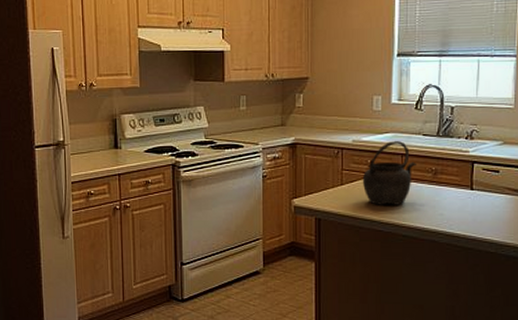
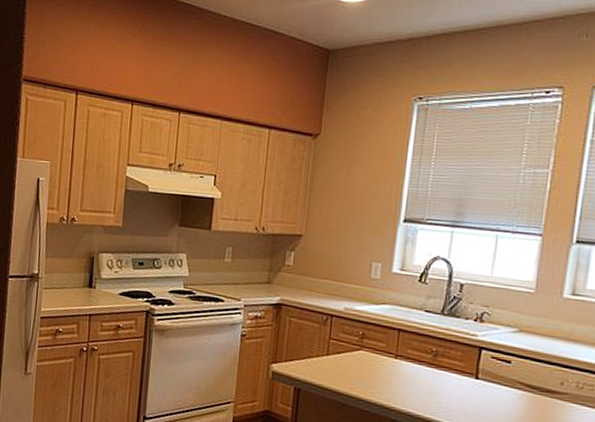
kettle: present [362,140,417,205] -> none [350,313,415,386]

